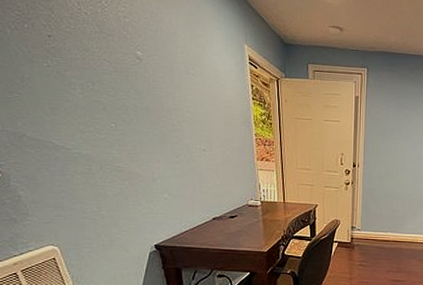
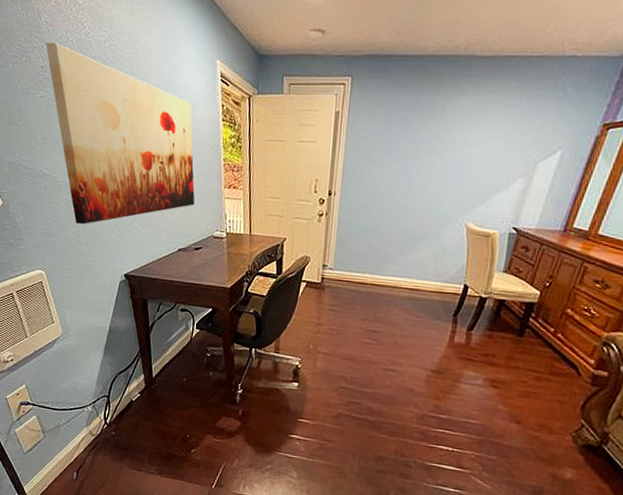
wall art: none [53,11,228,196] -> present [45,42,195,224]

